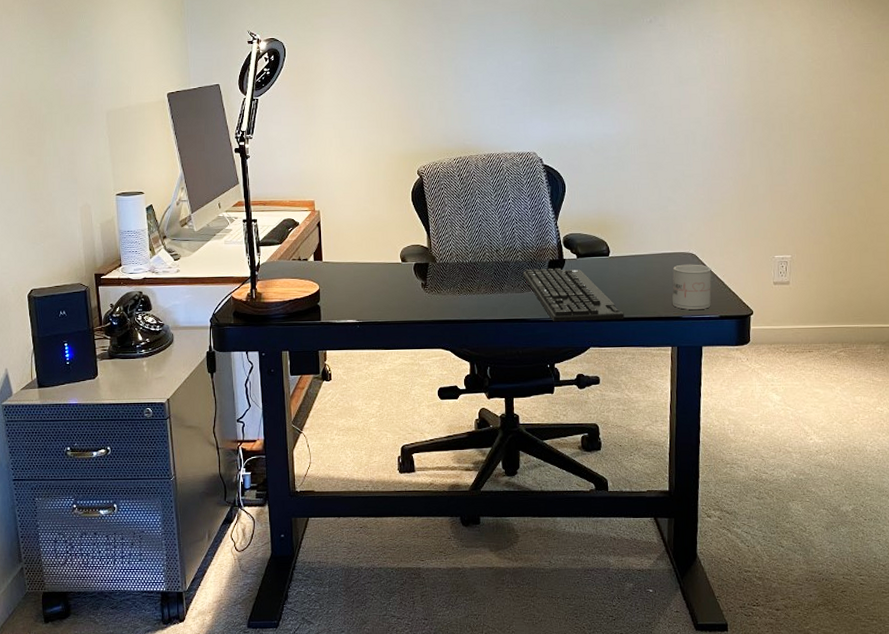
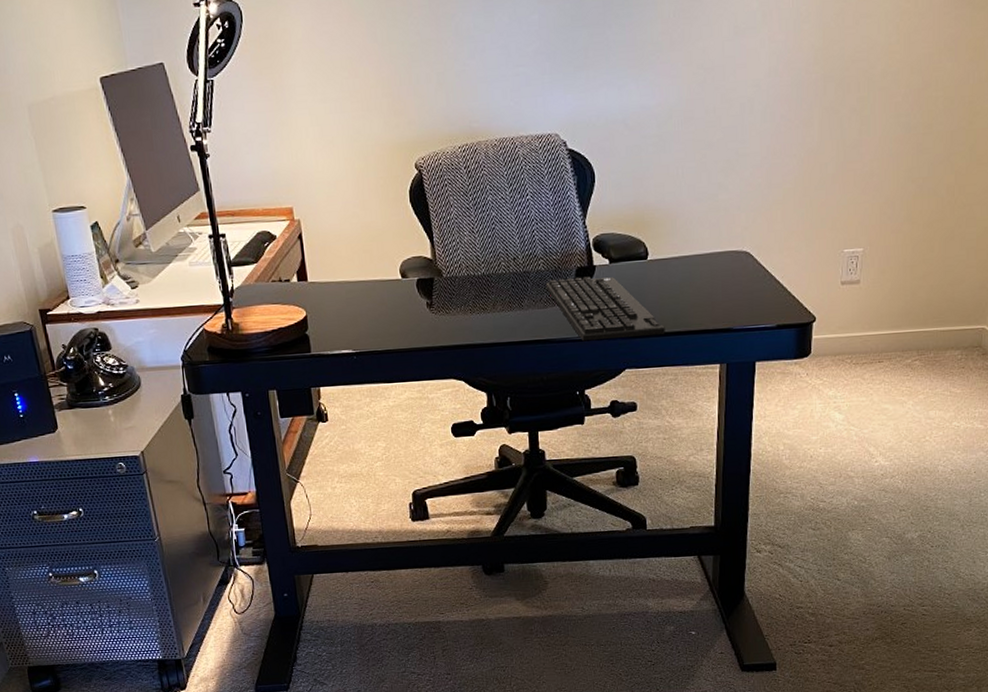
mug: present [672,264,712,310] -> none [722,264,769,320]

